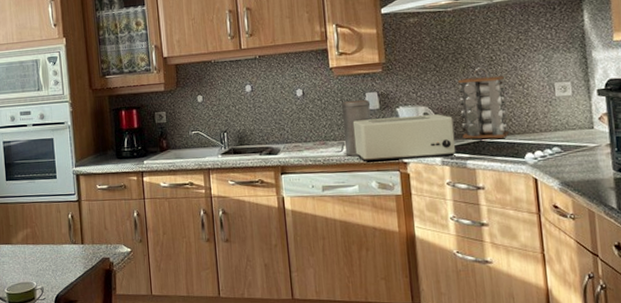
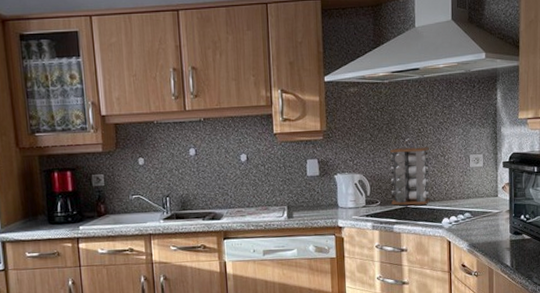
canister: present [341,99,371,157] -> none [283,166,311,222]
toaster: present [352,114,456,163] -> none [293,181,385,228]

